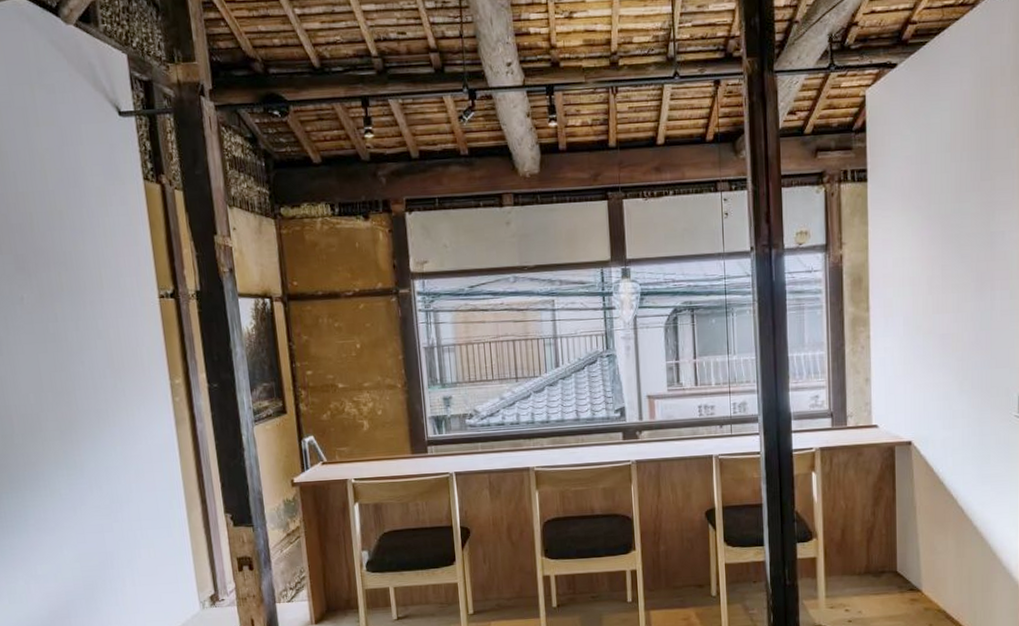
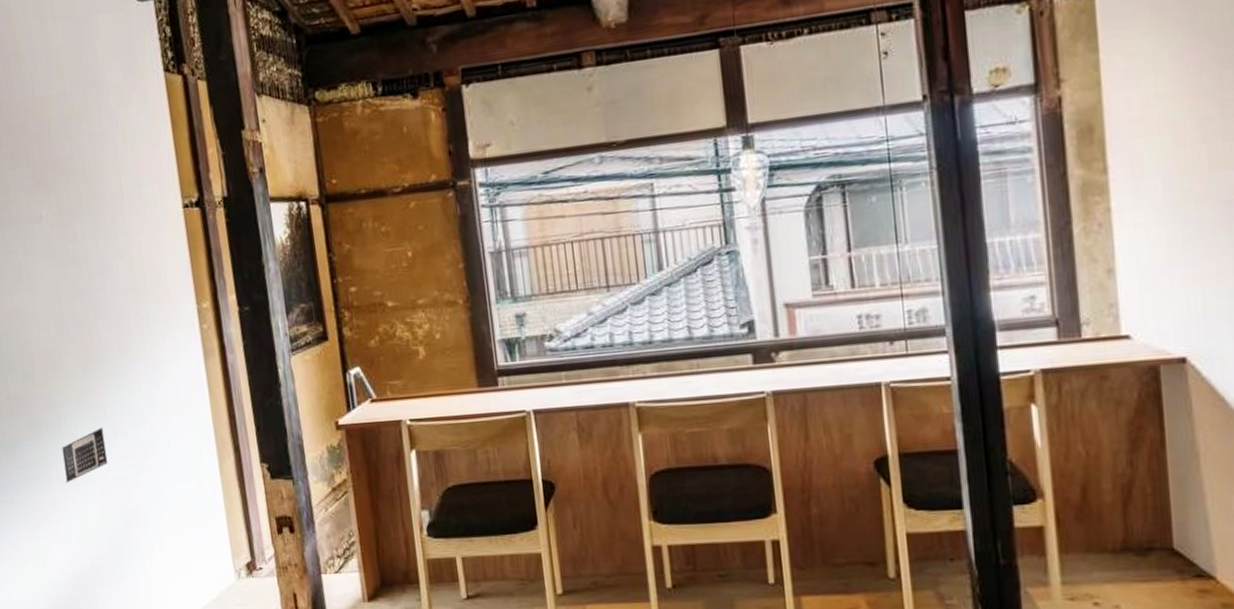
calendar: none [40,482,84,531] -> present [62,427,108,484]

